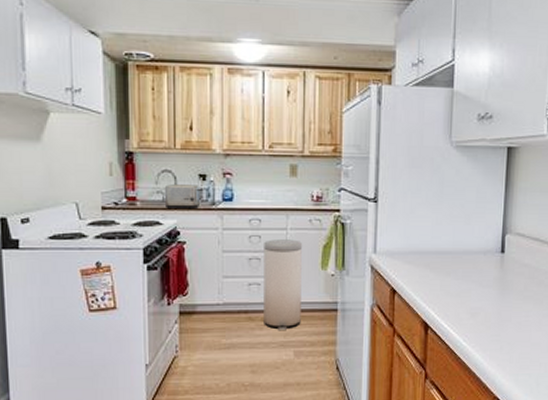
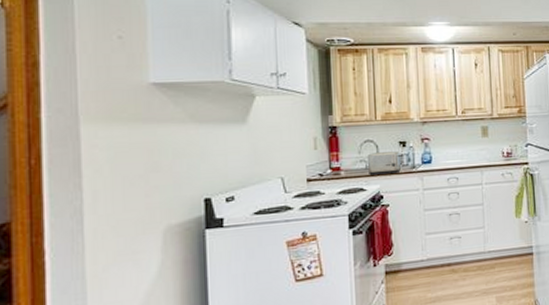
pedal bin: present [264,239,302,331] -> none [462,193,501,280]

